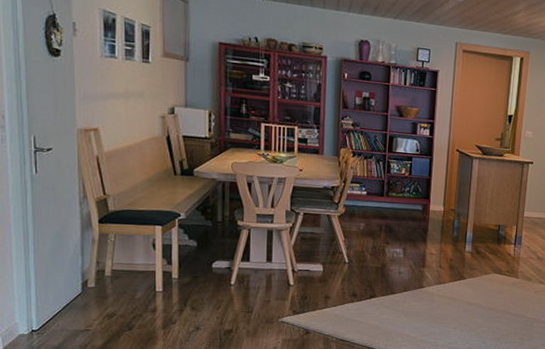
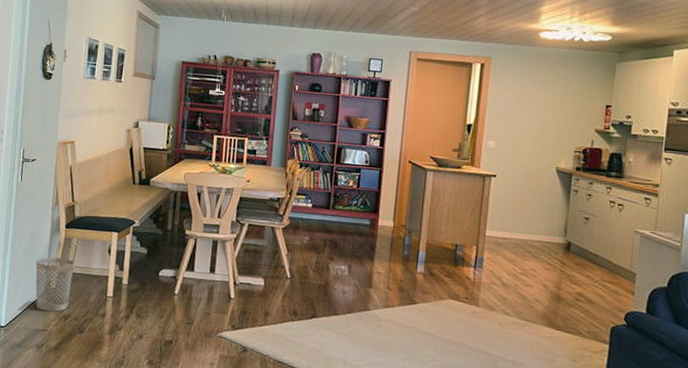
wastebasket: none [67,254,115,311] -> present [35,257,75,312]

